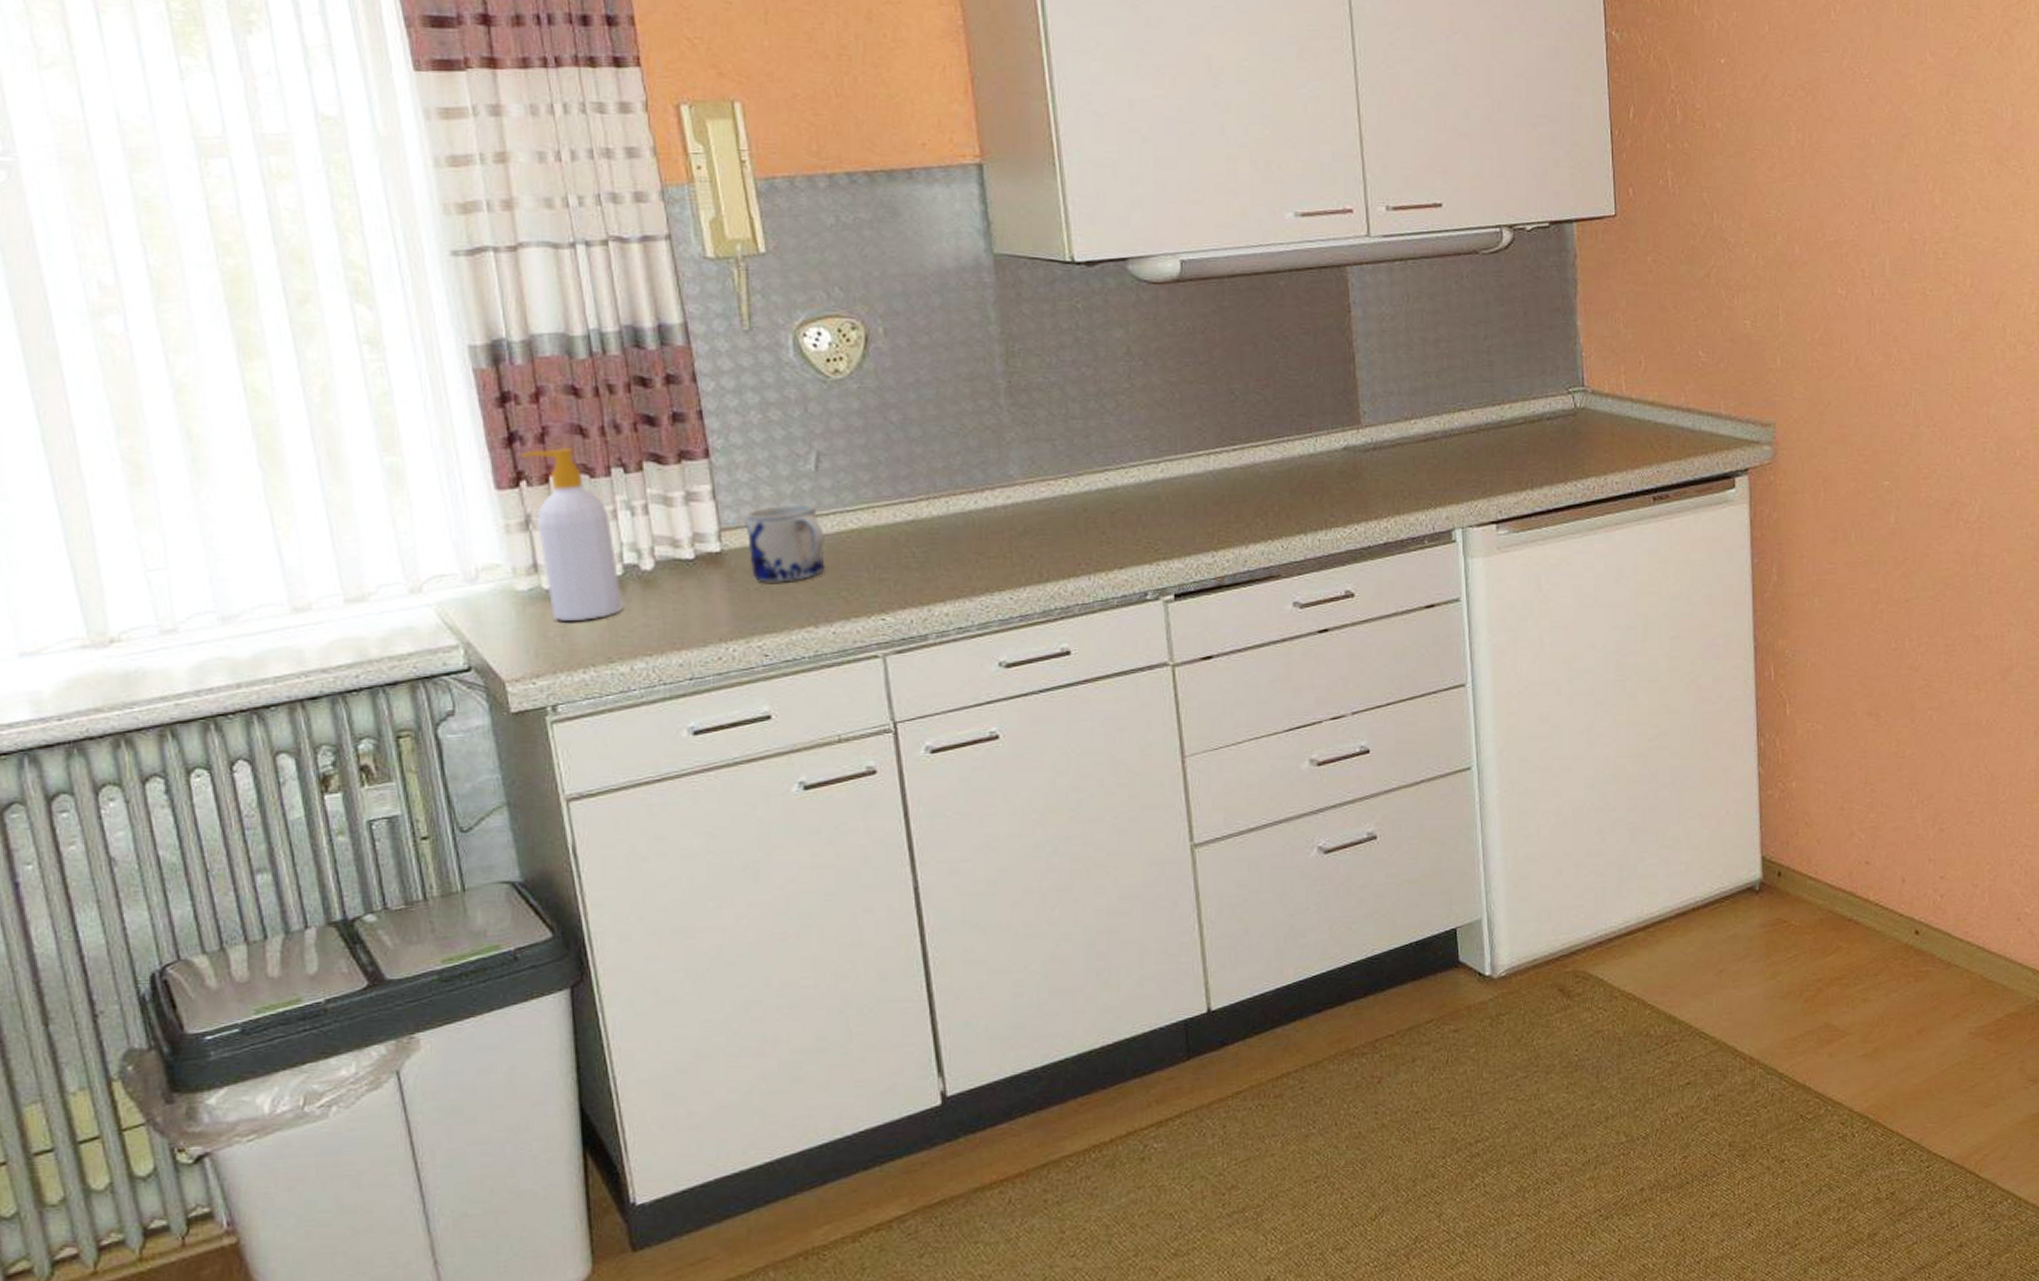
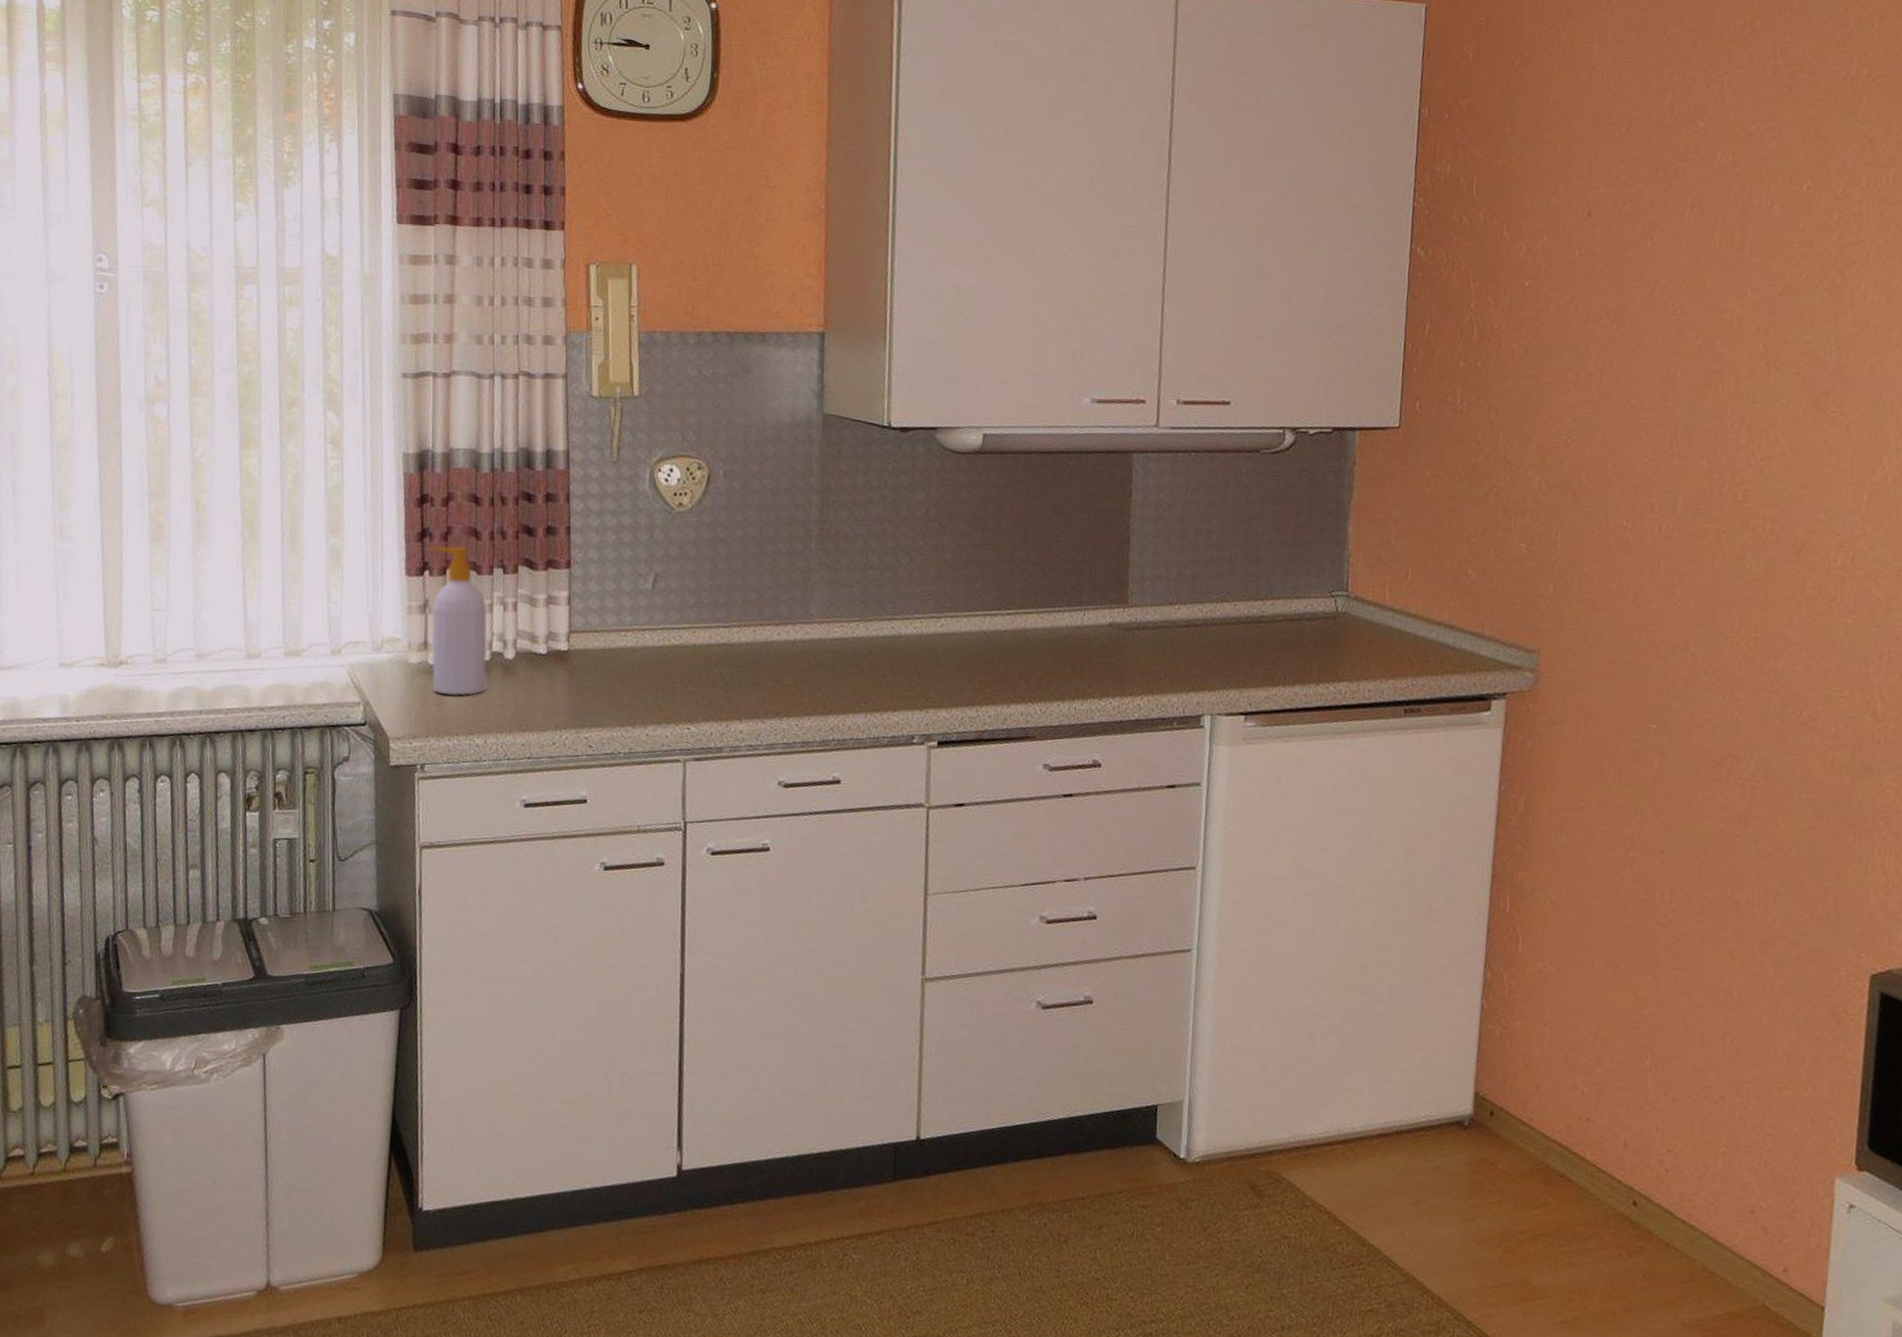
mug: present [745,504,825,583] -> none [589,615,652,685]

